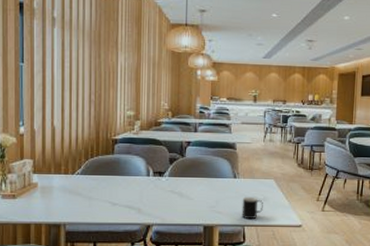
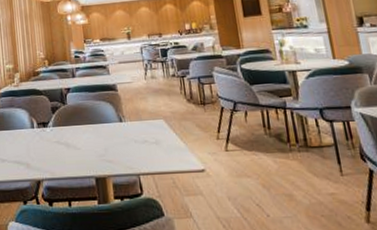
cup: present [242,196,263,220] -> none [132,140,157,167]

